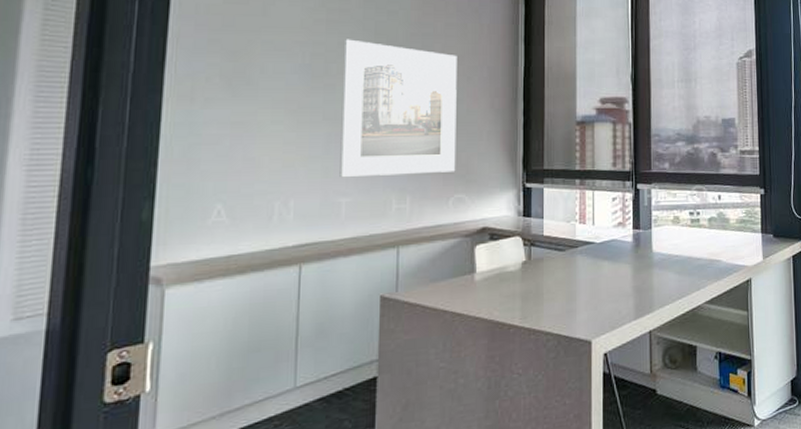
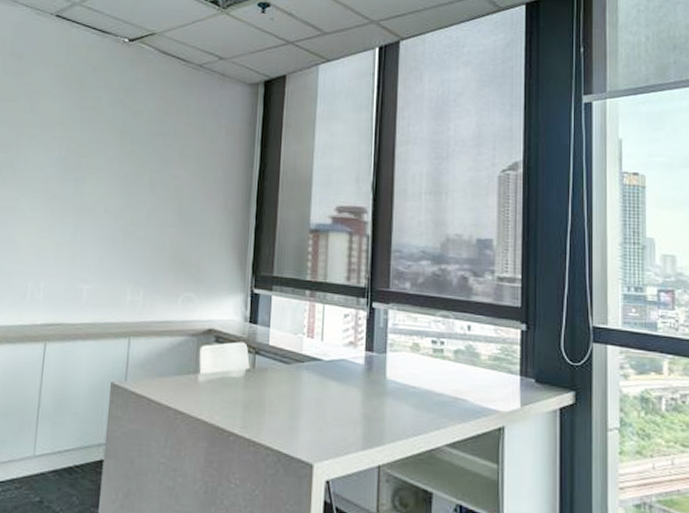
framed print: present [339,39,457,178] -> none [83,135,195,270]

